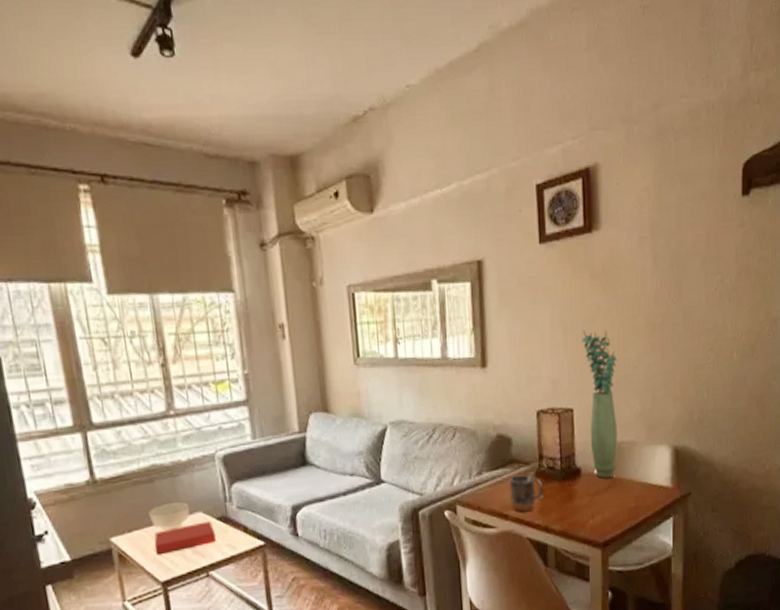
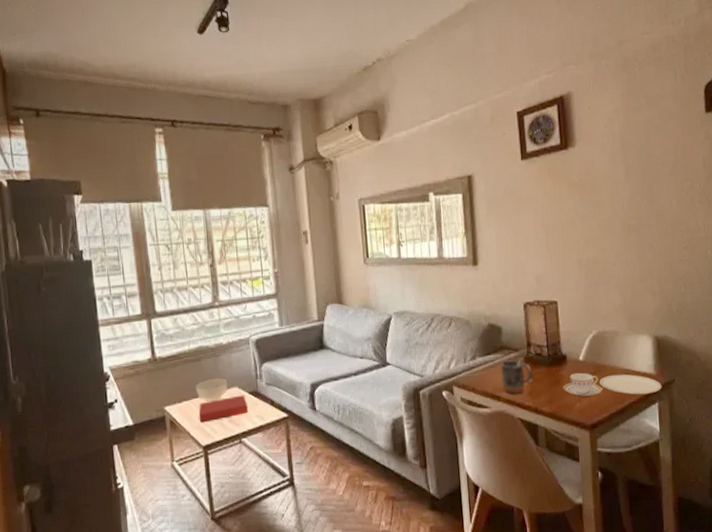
teacup: none [576,487,617,514] -> present [563,372,603,397]
vase: present [581,330,618,478] -> none [562,232,601,365]
plate: none [614,487,678,510] -> present [600,374,662,395]

